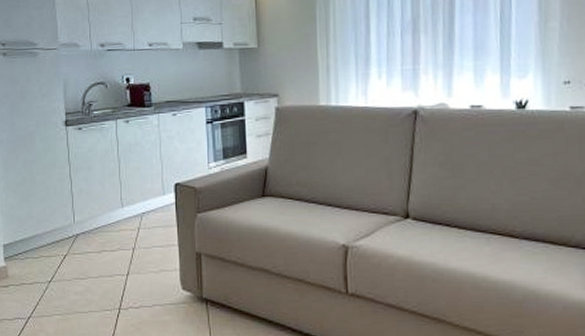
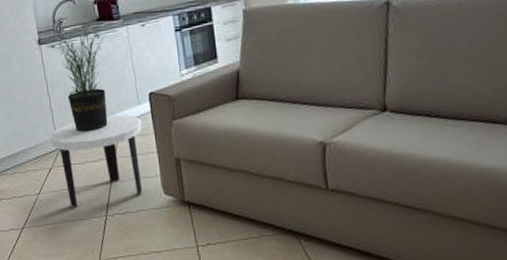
side table: none [67,204,165,299] -> present [49,114,142,208]
potted plant: none [79,108,135,220] -> present [51,22,108,133]

